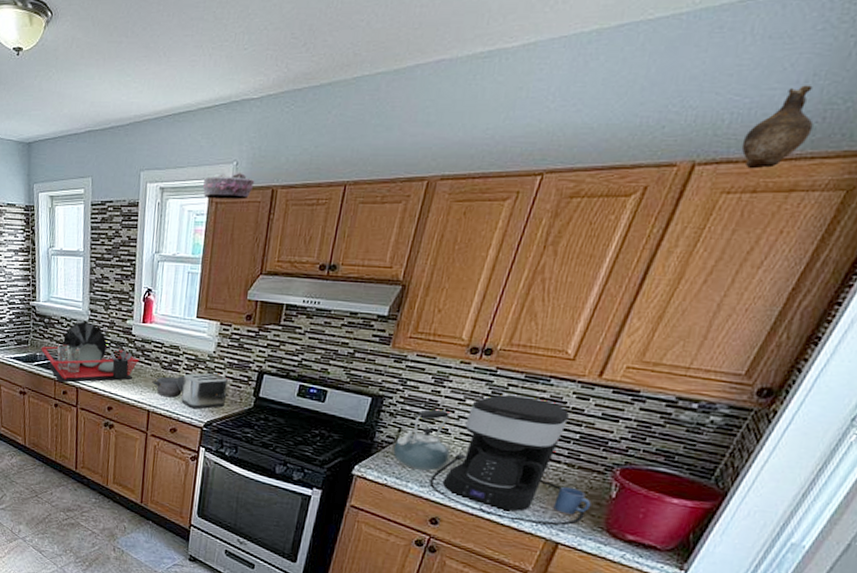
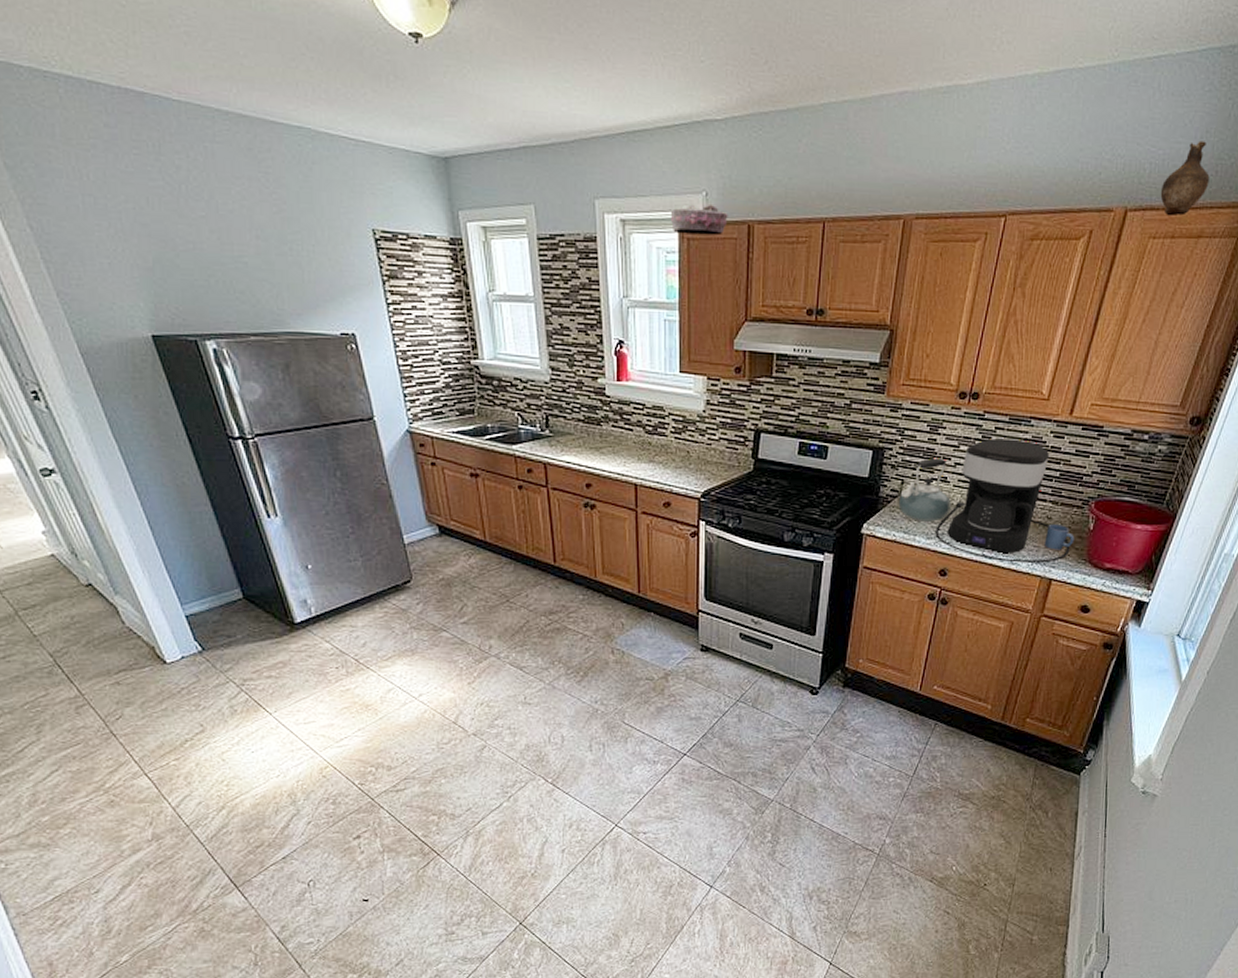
dish rack: present [41,322,139,383] -> none [492,383,618,459]
cooking pot: present [152,376,184,398] -> none [636,441,674,467]
toaster: present [181,372,228,409] -> none [671,434,723,478]

